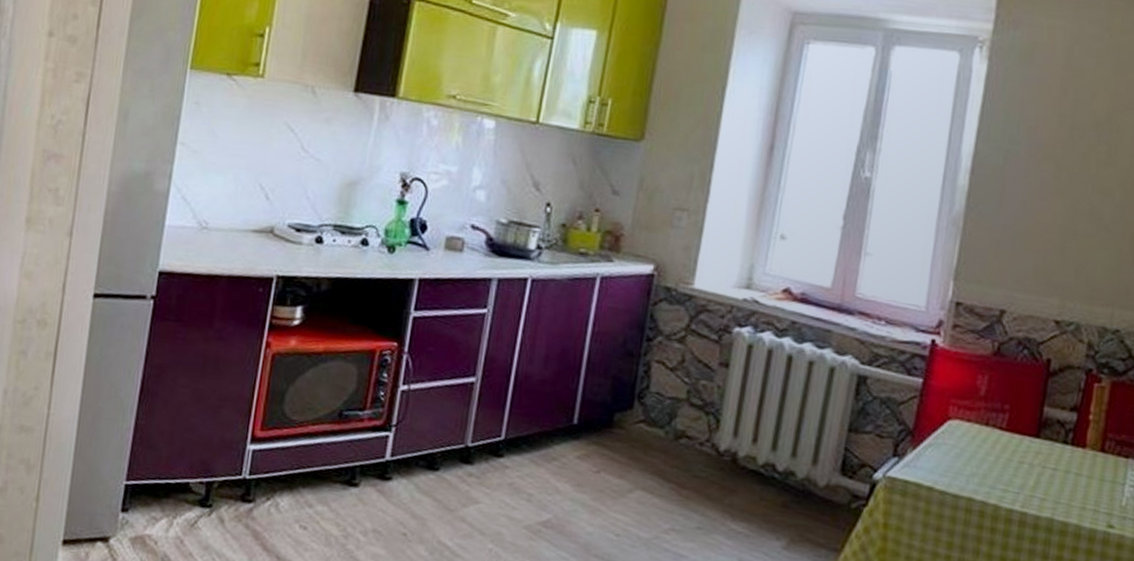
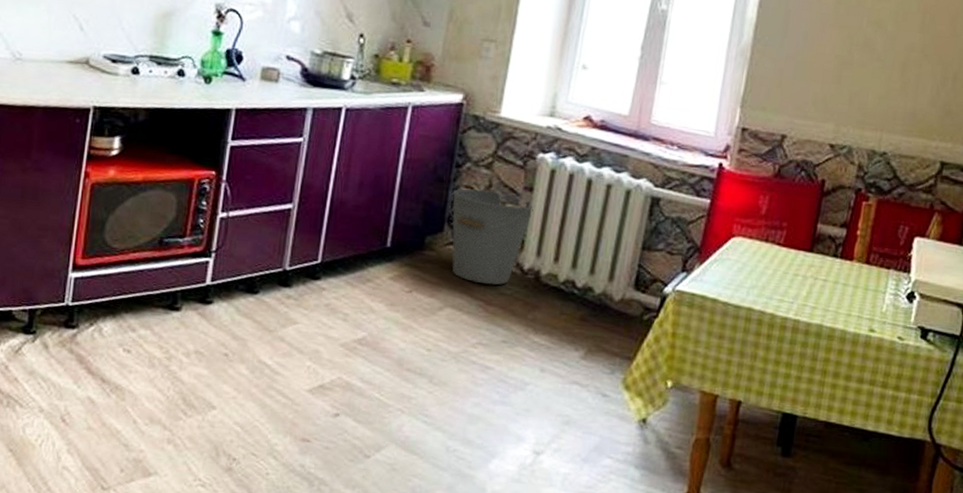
bucket: none [638,362,731,467] -> present [448,188,535,285]

